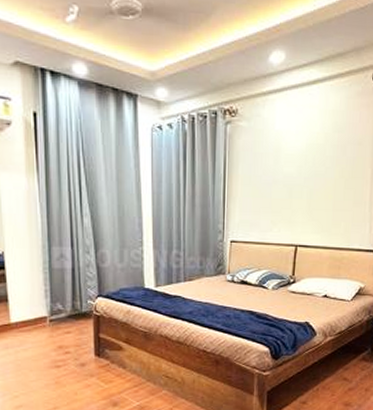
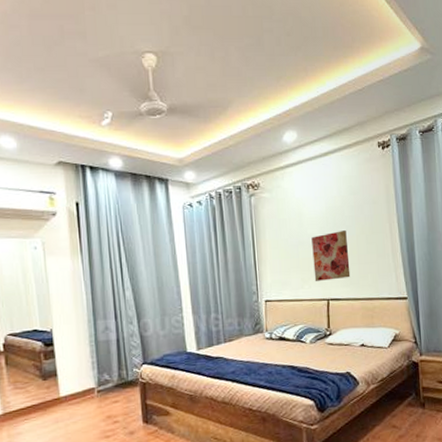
wall art: none [285,172,325,225] -> present [311,230,351,281]

